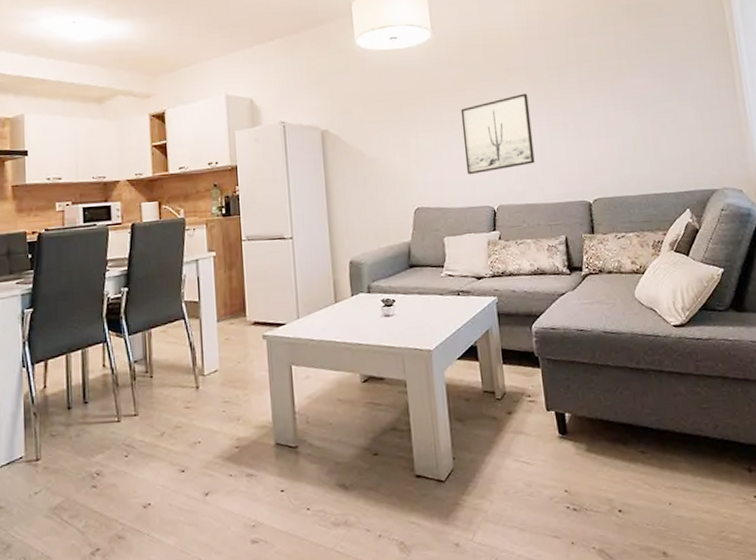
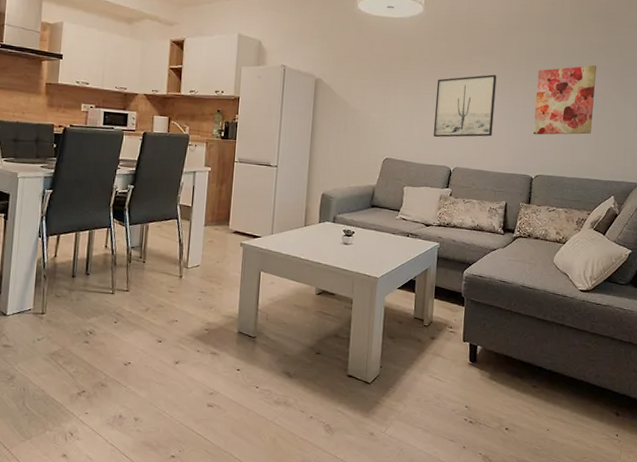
wall art: none [574,64,648,154] -> present [533,65,596,135]

